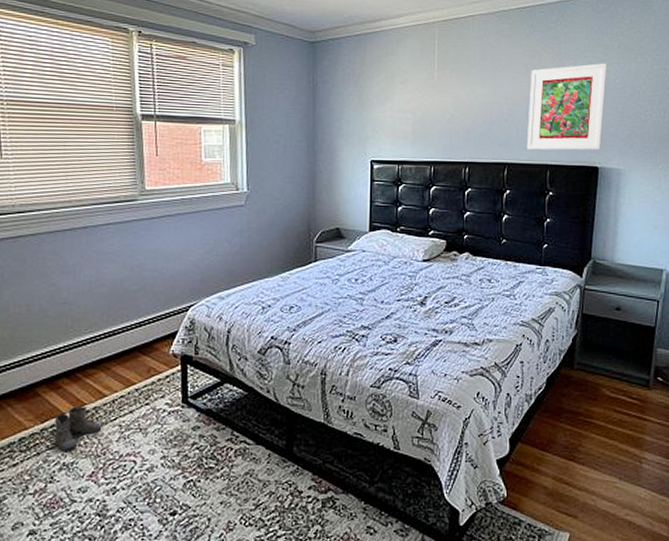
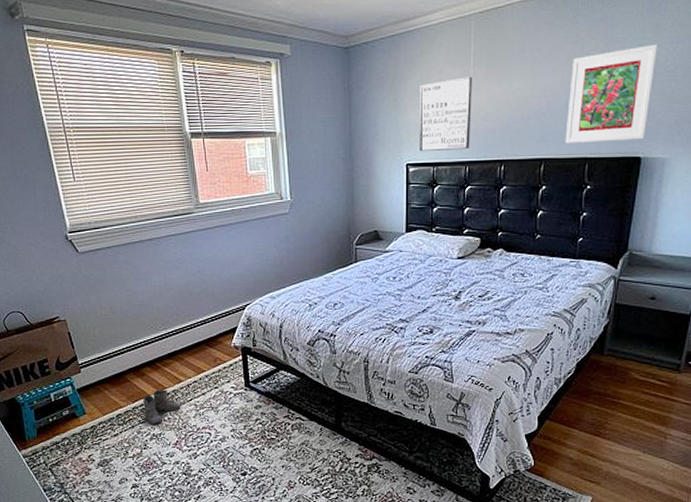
wall art: none [384,79,436,150] -> present [420,77,472,152]

